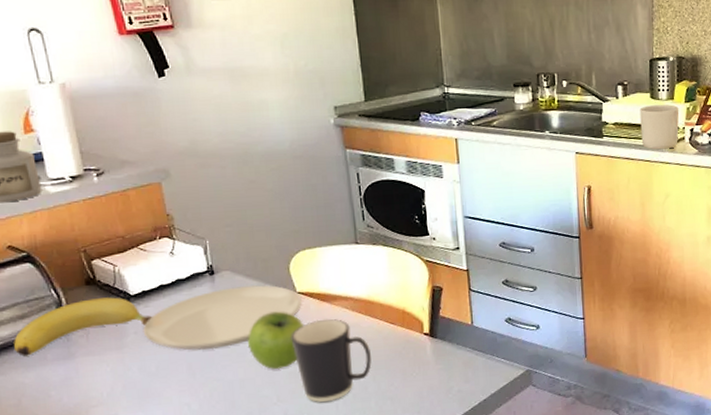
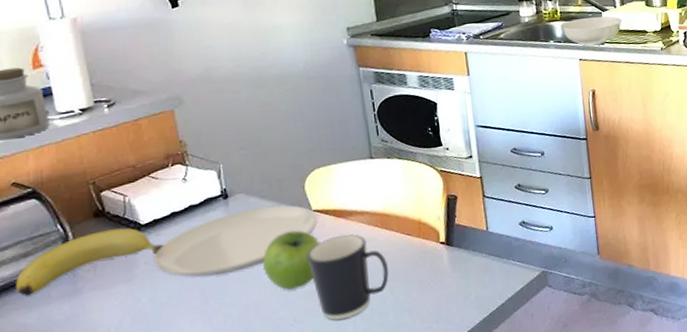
bowl: none [557,107,624,139] -> present [560,16,622,47]
mug: present [639,104,679,150] -> none [636,11,674,53]

